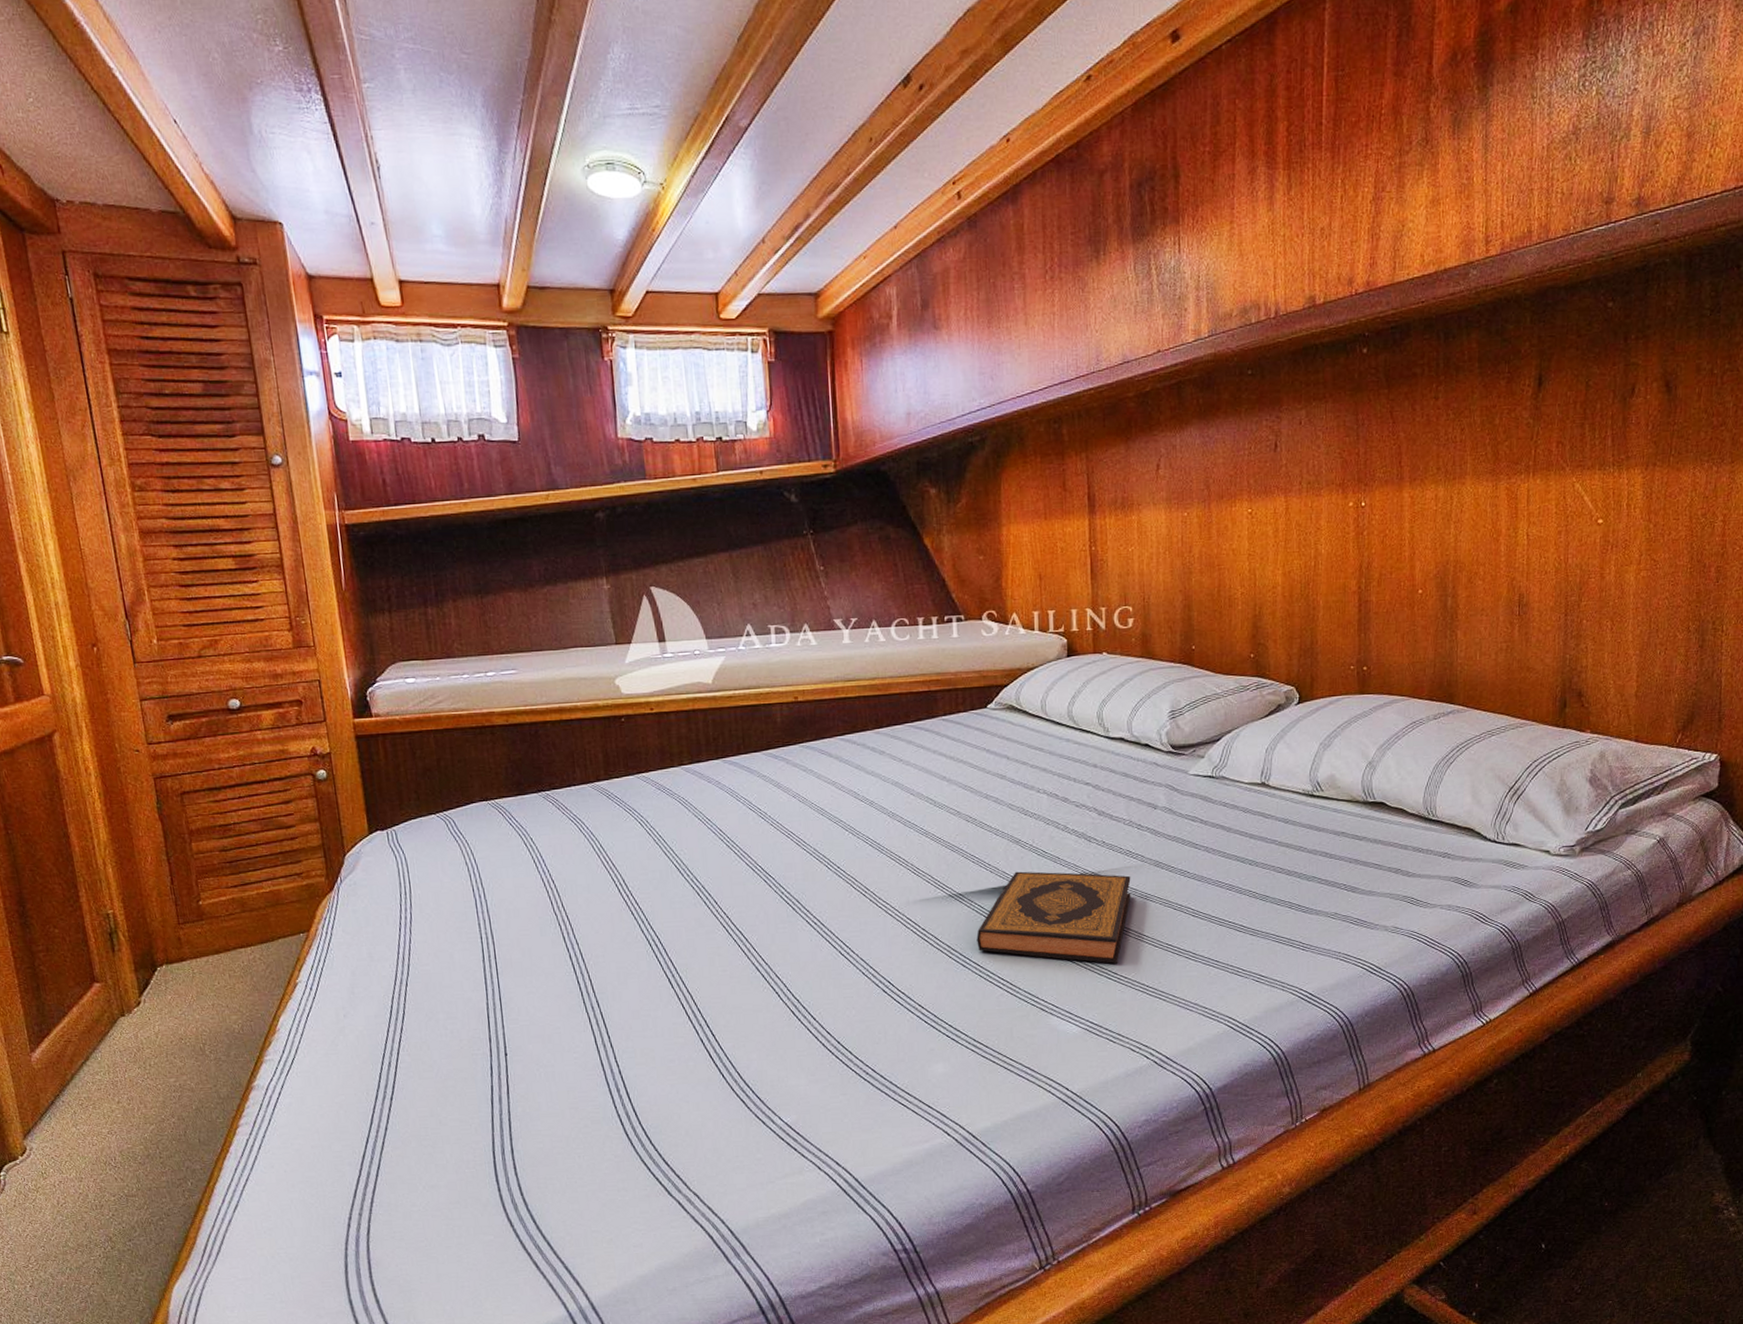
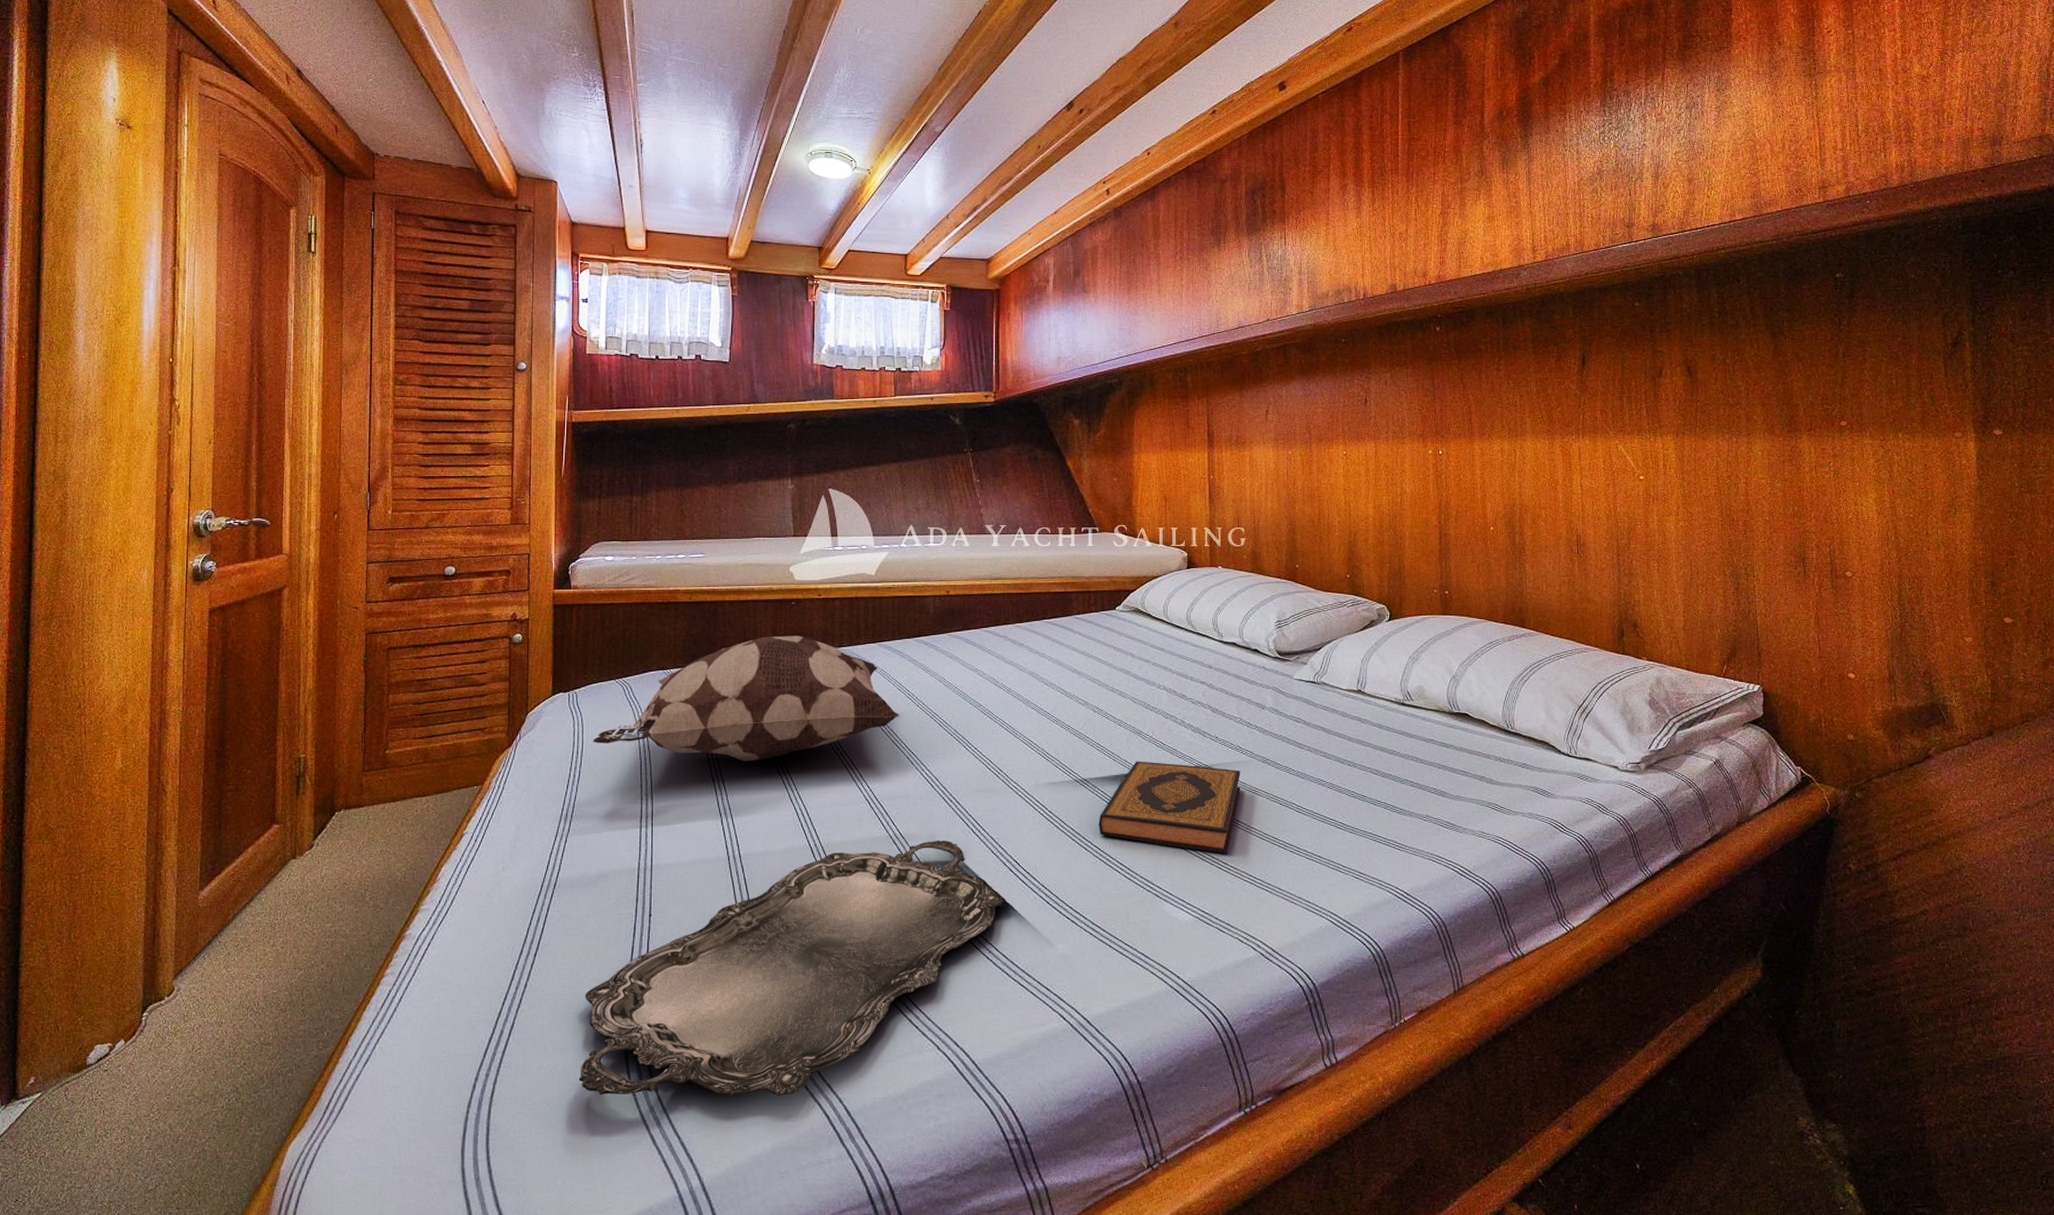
decorative pillow: none [420,755,753,894] -> present [593,636,900,762]
serving tray: none [448,964,882,1227] -> present [578,841,1007,1096]

